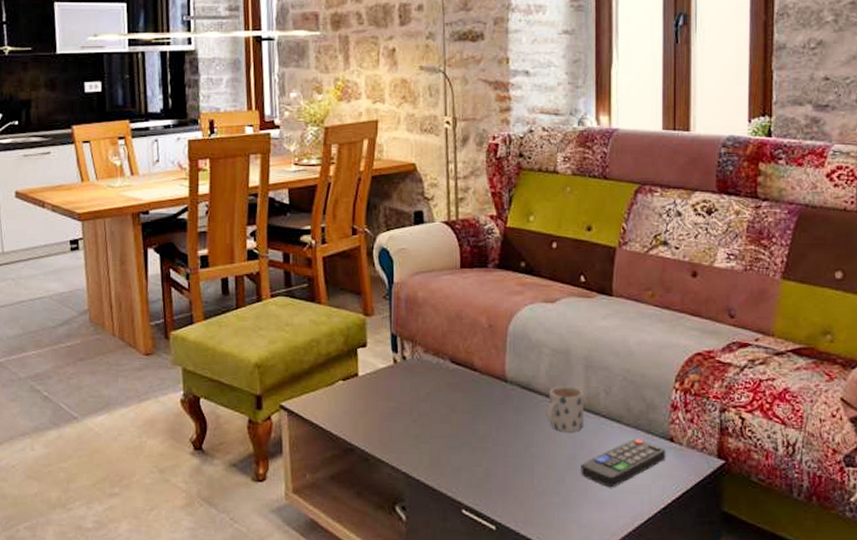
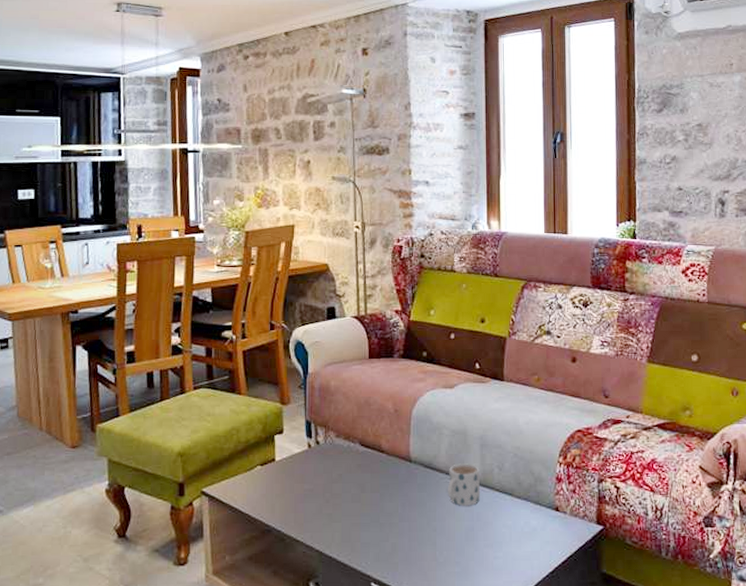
remote control: present [581,438,666,488] -> none [478,509,553,556]

